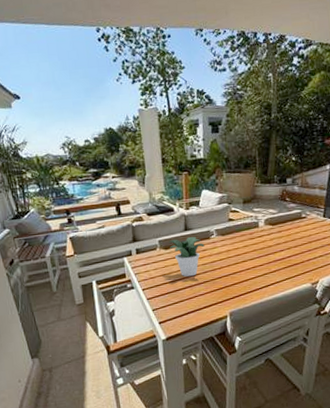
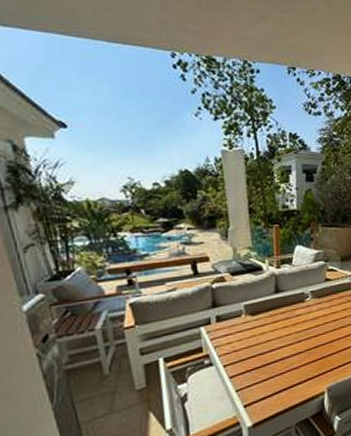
potted plant: present [168,237,205,277] -> none [256,300,298,348]

